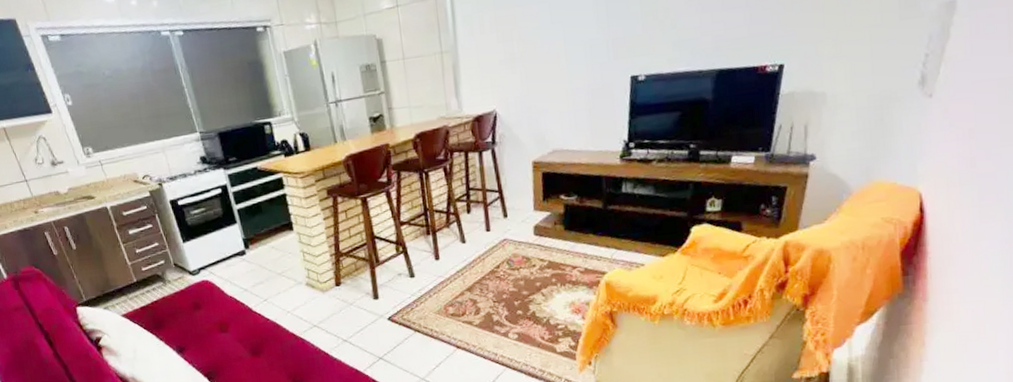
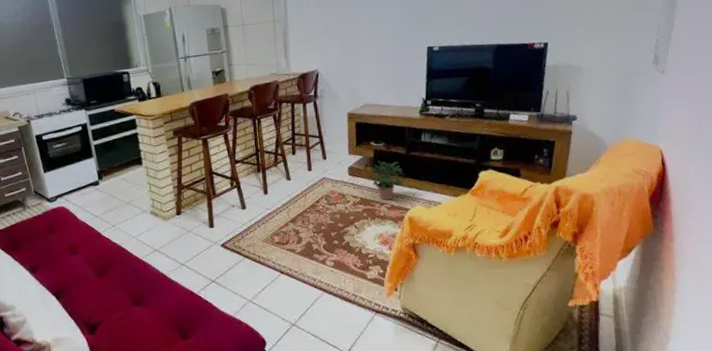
potted plant: none [557,217,601,263] -> present [368,161,405,200]

